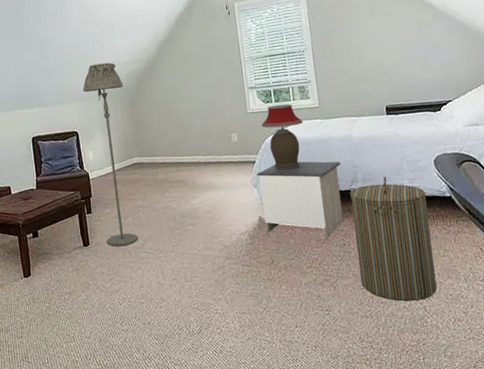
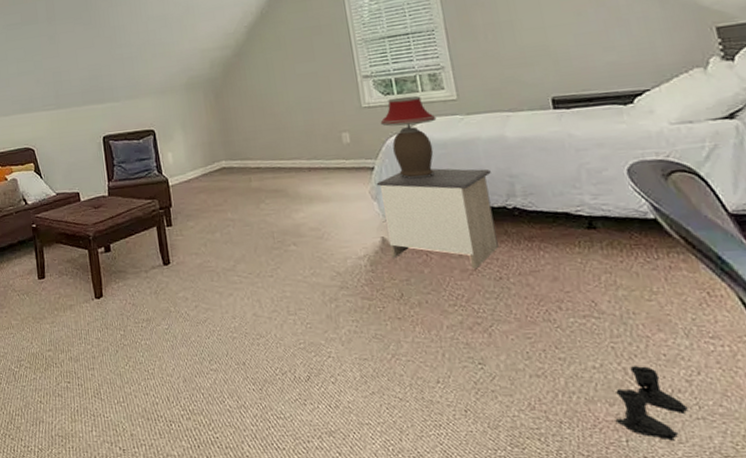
floor lamp: present [83,62,139,247] -> none [159,49,229,267]
laundry hamper: present [350,176,437,301] -> none [505,190,643,359]
boots: none [417,304,464,356] -> present [615,366,688,441]

